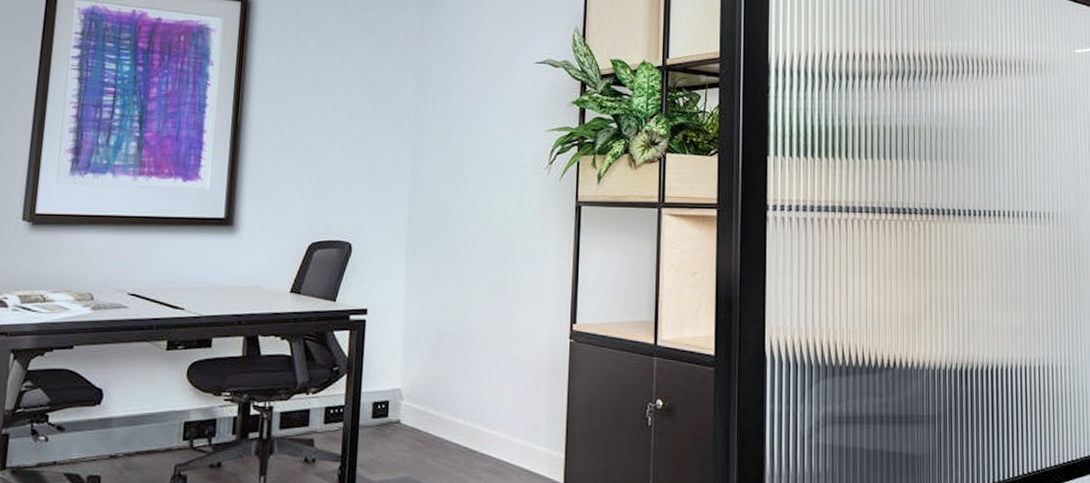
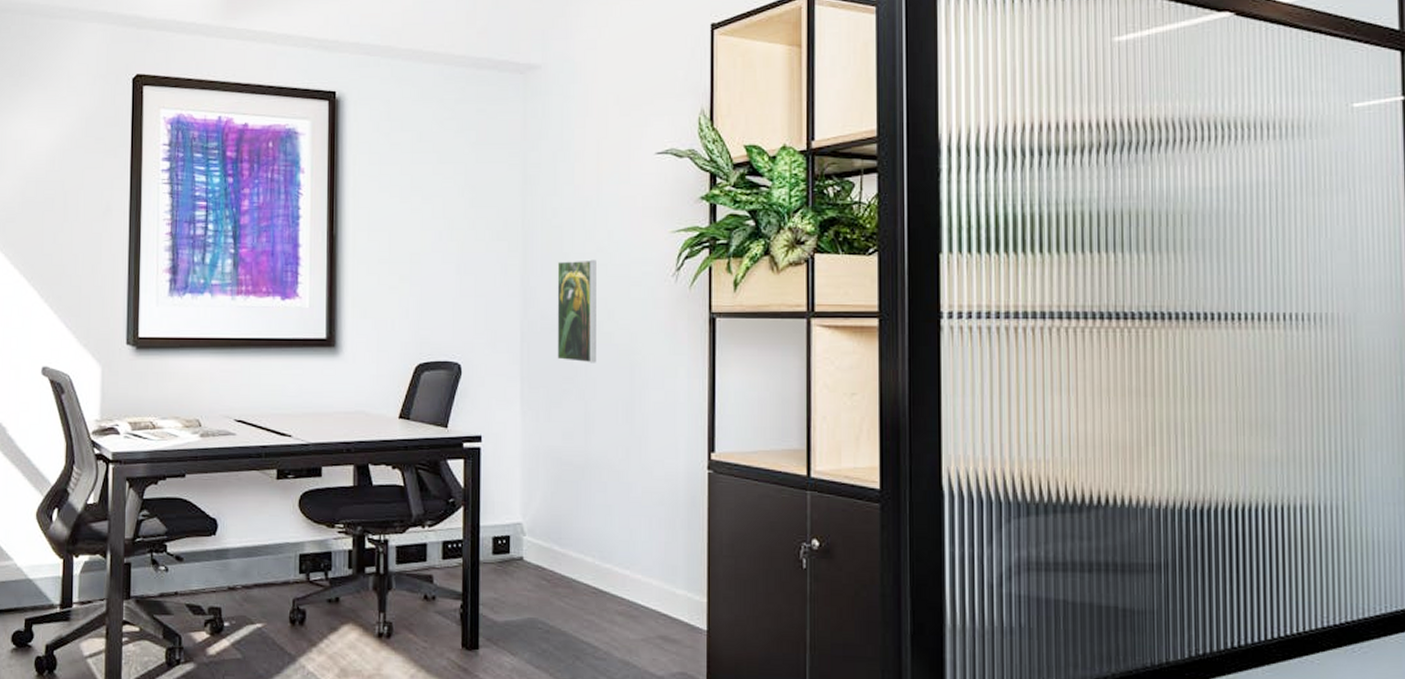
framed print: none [440,152,480,244] -> present [557,259,596,363]

